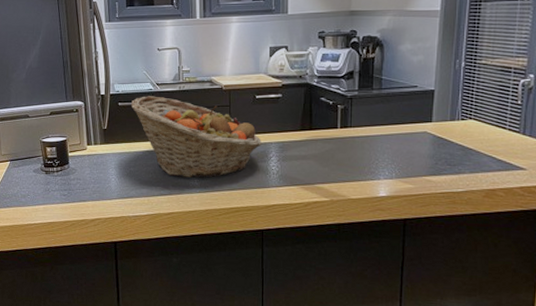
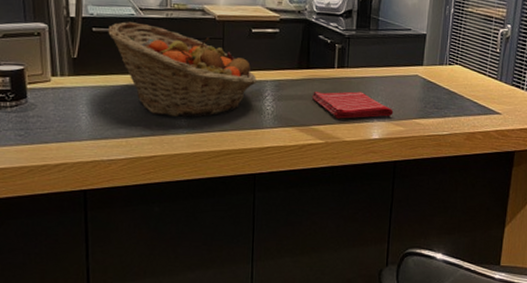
dish towel: none [315,150,401,177] -> present [311,91,394,119]

